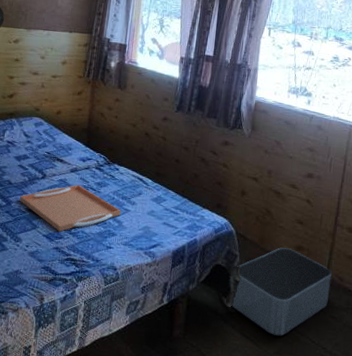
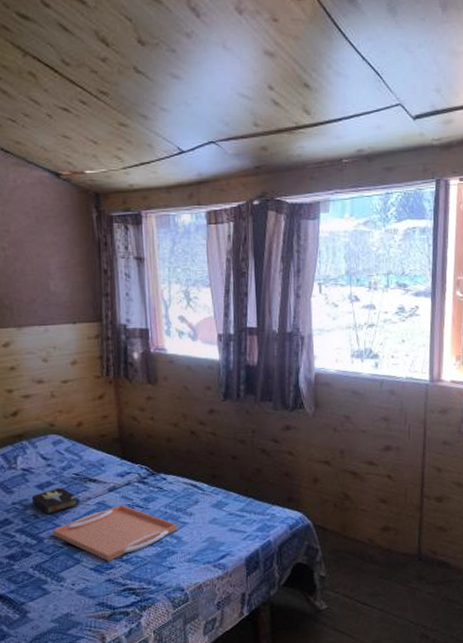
hardback book: none [9,161,45,183] -> present [31,487,79,515]
storage bin: present [230,247,332,336] -> none [318,531,424,624]

